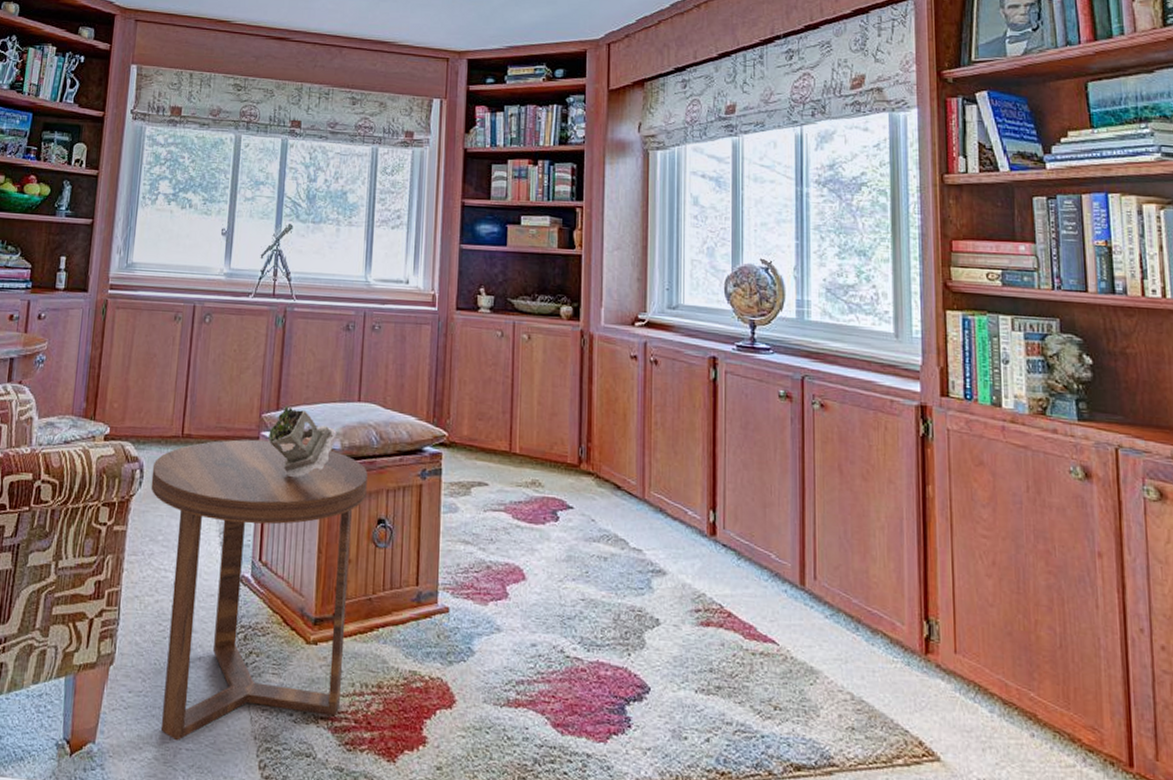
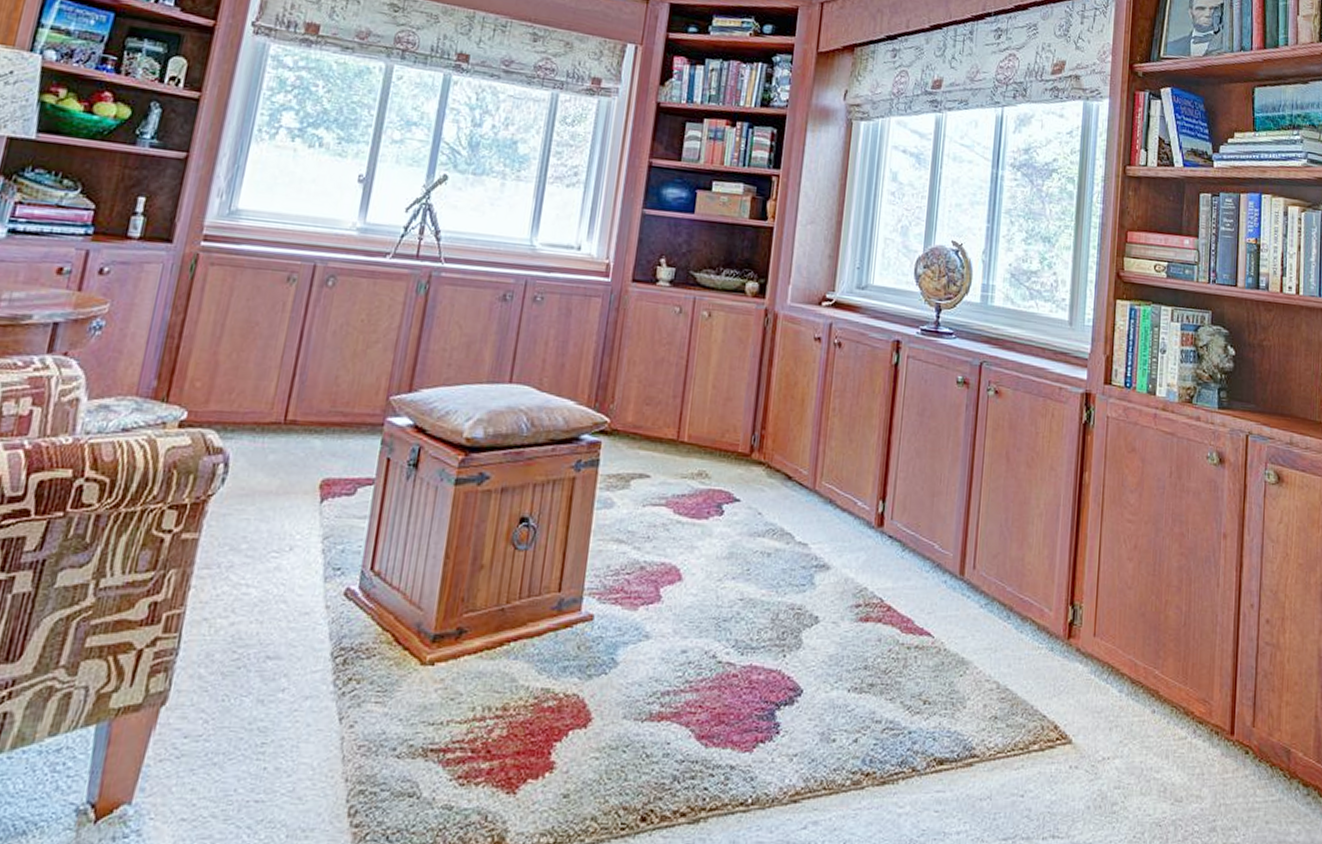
side table: present [151,439,368,741] -> none [223,426,513,793]
succulent plant: present [268,405,337,477] -> none [395,386,480,471]

